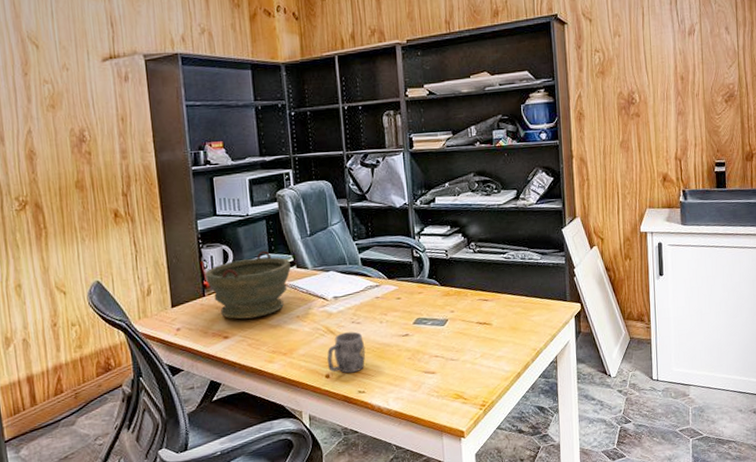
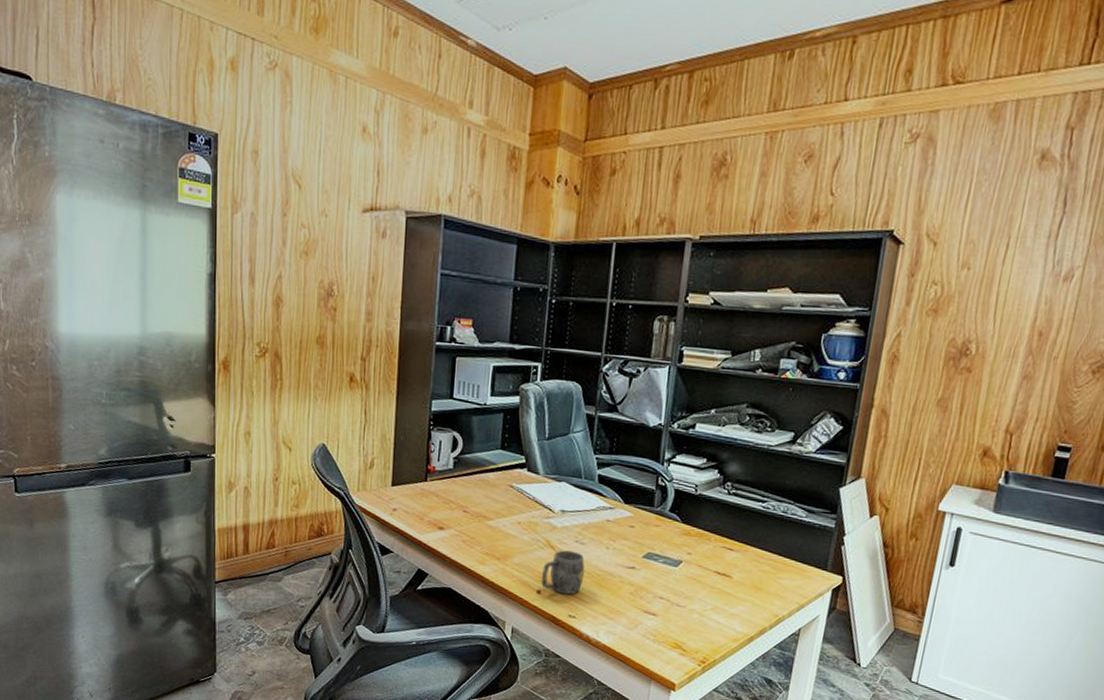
bowl: present [205,250,291,319] -> none [431,445,521,515]

